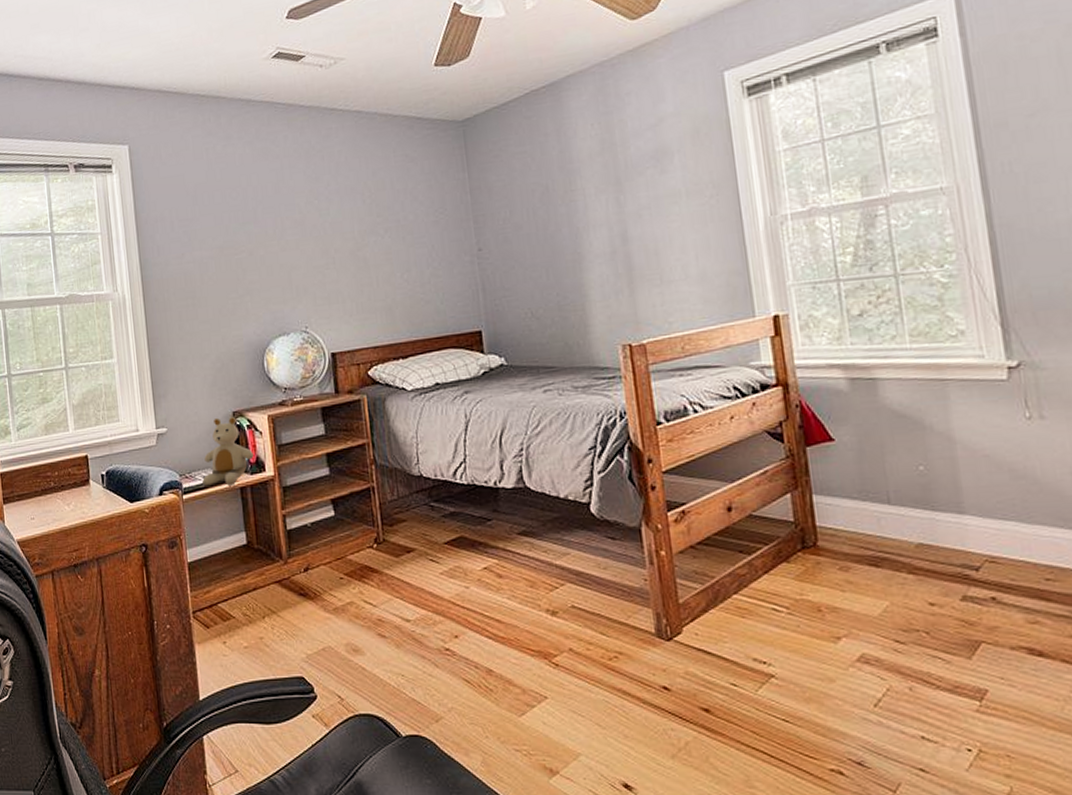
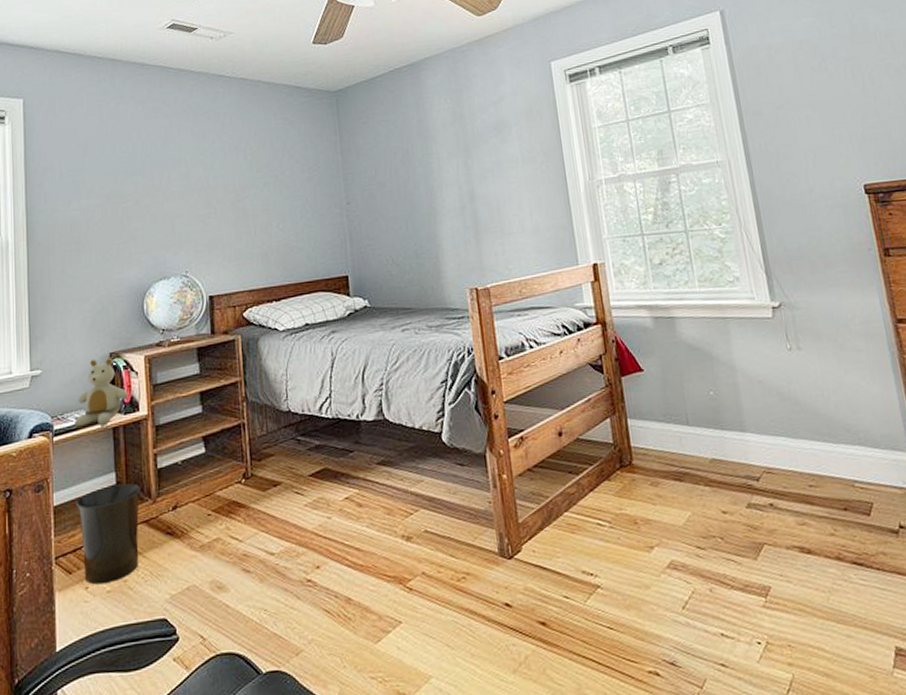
waste bin: none [209,544,273,640] -> present [76,483,140,585]

